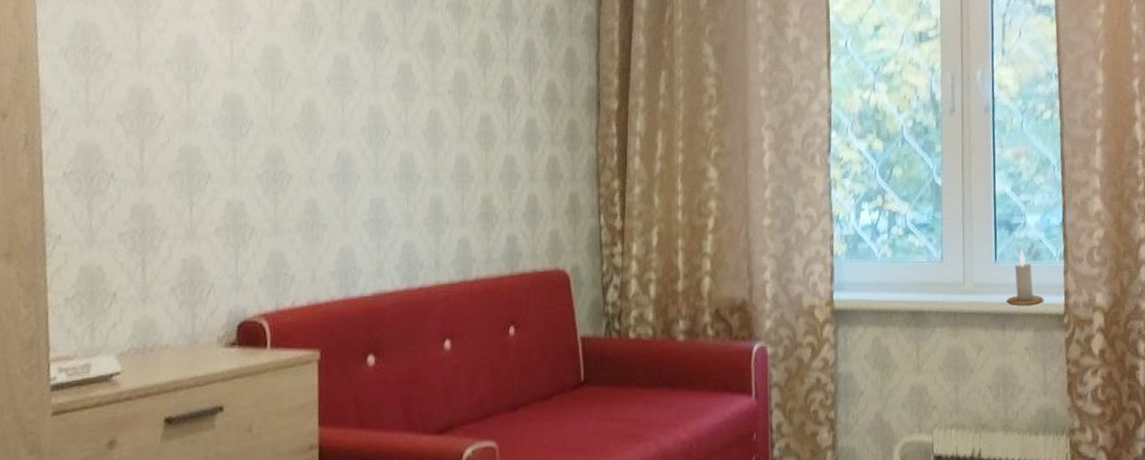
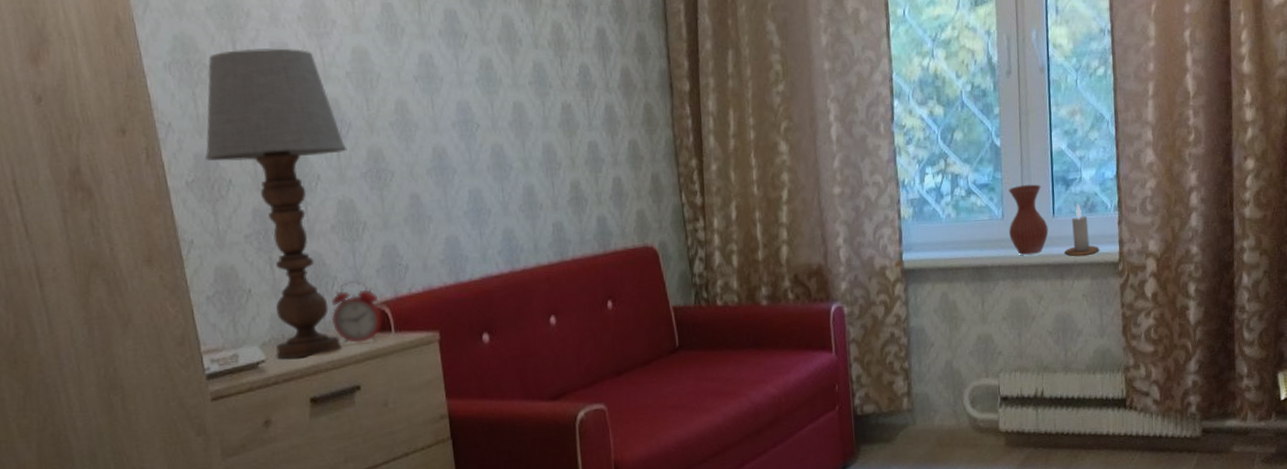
table lamp: none [88,39,245,372] -> present [204,48,347,359]
alarm clock: none [201,290,260,359] -> present [331,281,384,344]
vase: none [948,227,990,302] -> present [1009,184,1049,256]

